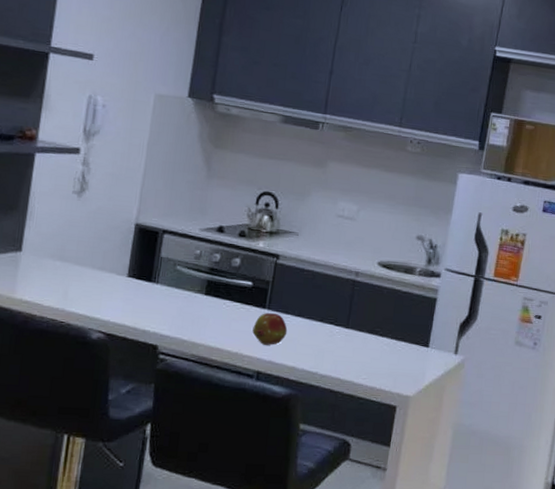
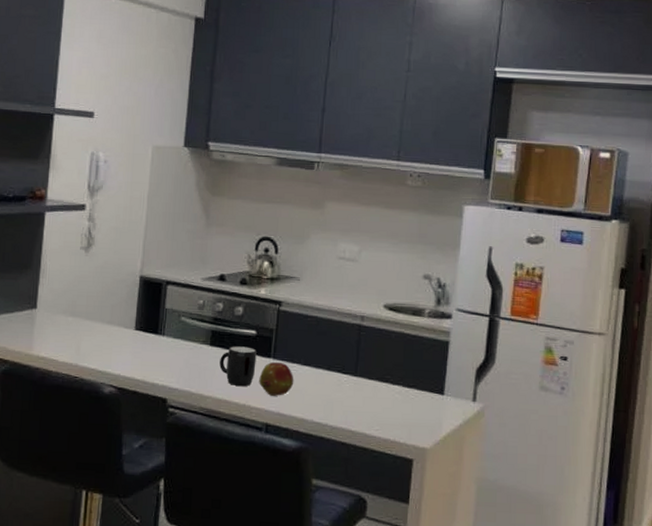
mug: none [213,296,252,335] -> present [219,346,257,386]

